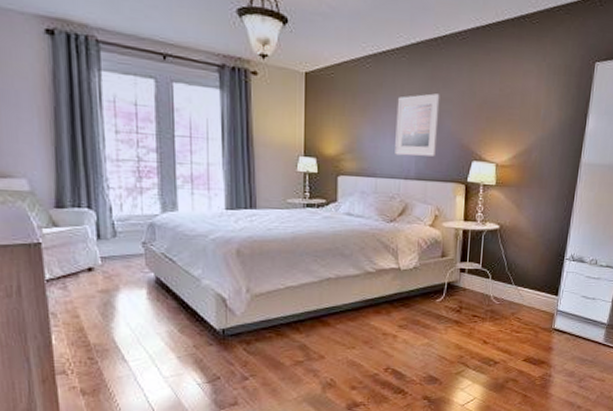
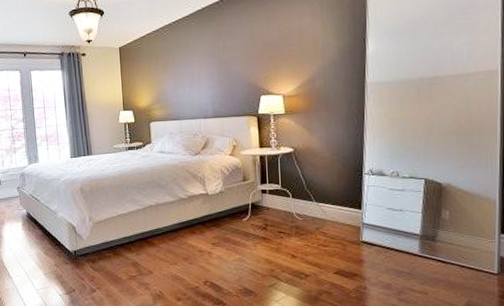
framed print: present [395,93,440,157] -> none [191,45,229,100]

